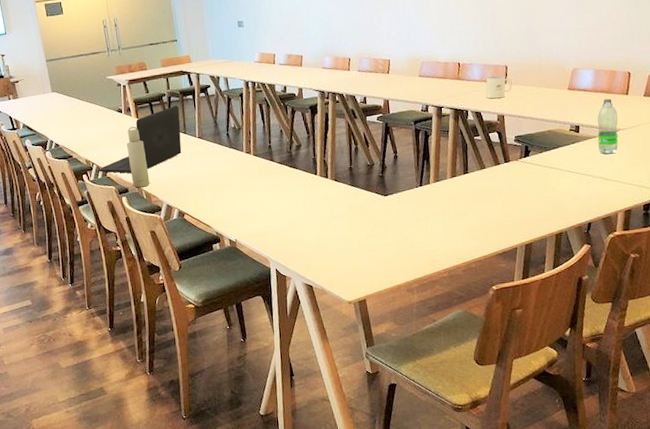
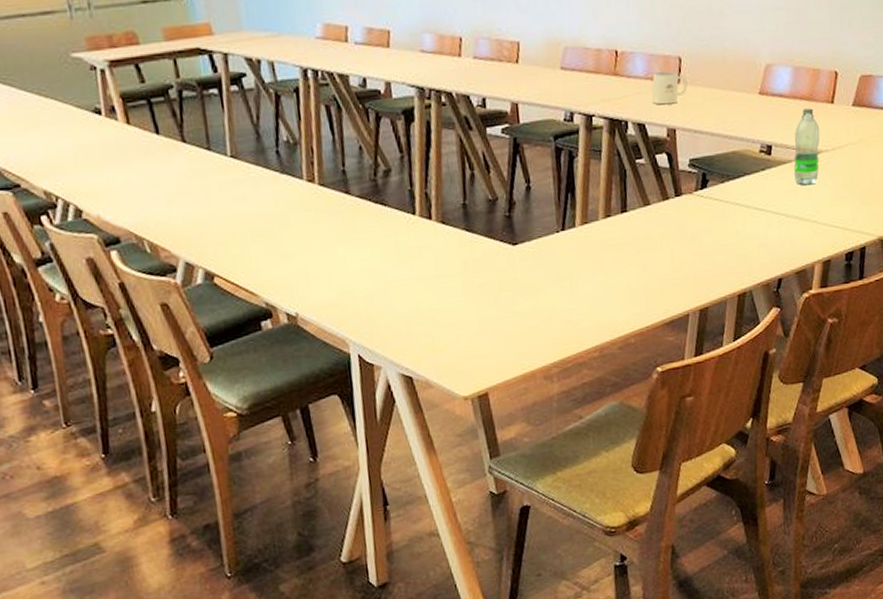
laptop: present [98,105,182,173] -> none [66,103,205,213]
bottle: present [127,126,150,188] -> none [112,137,156,236]

